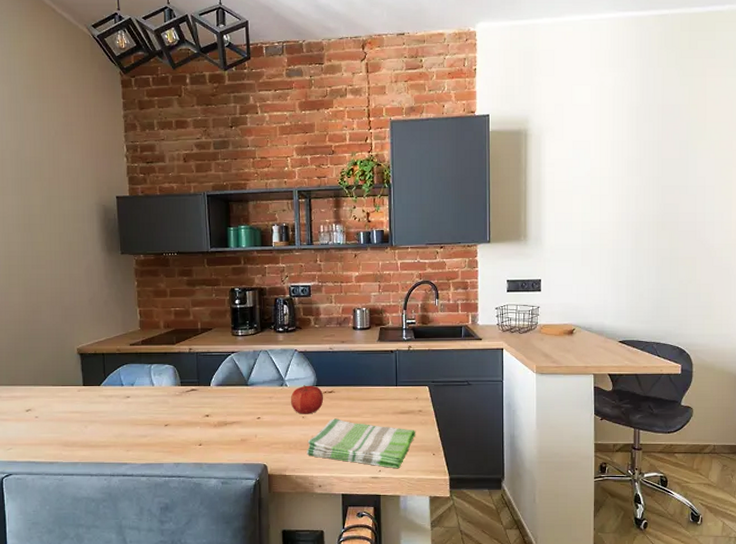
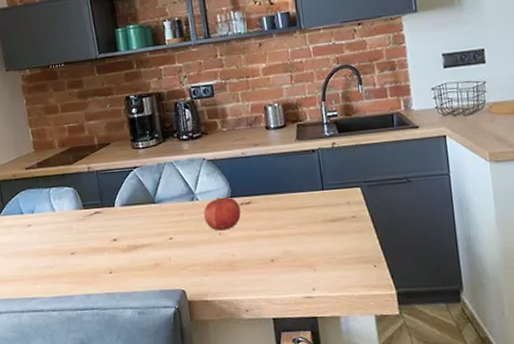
dish towel: present [306,418,415,468] -> none [227,232,351,285]

